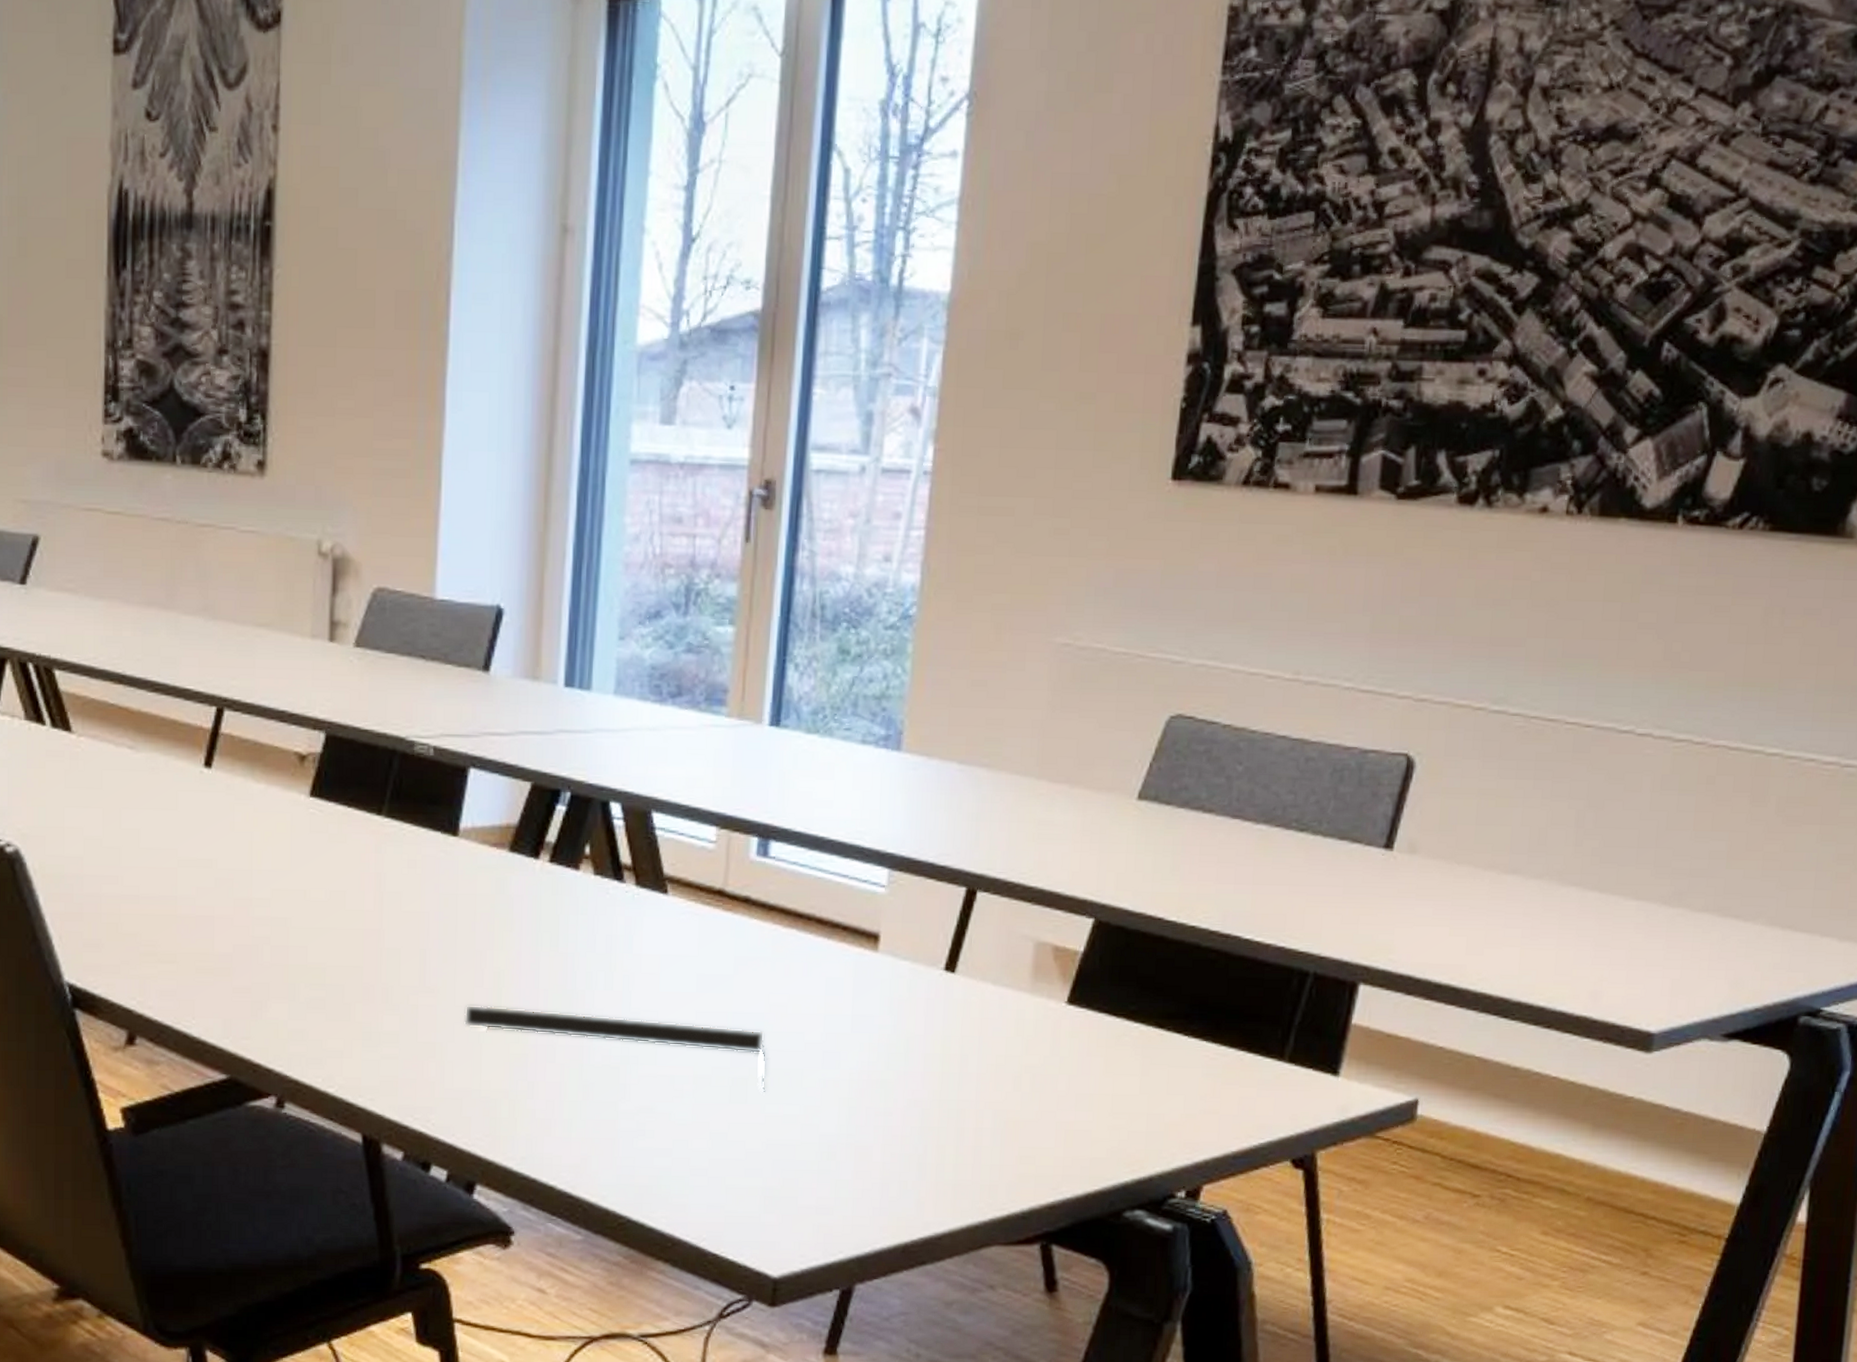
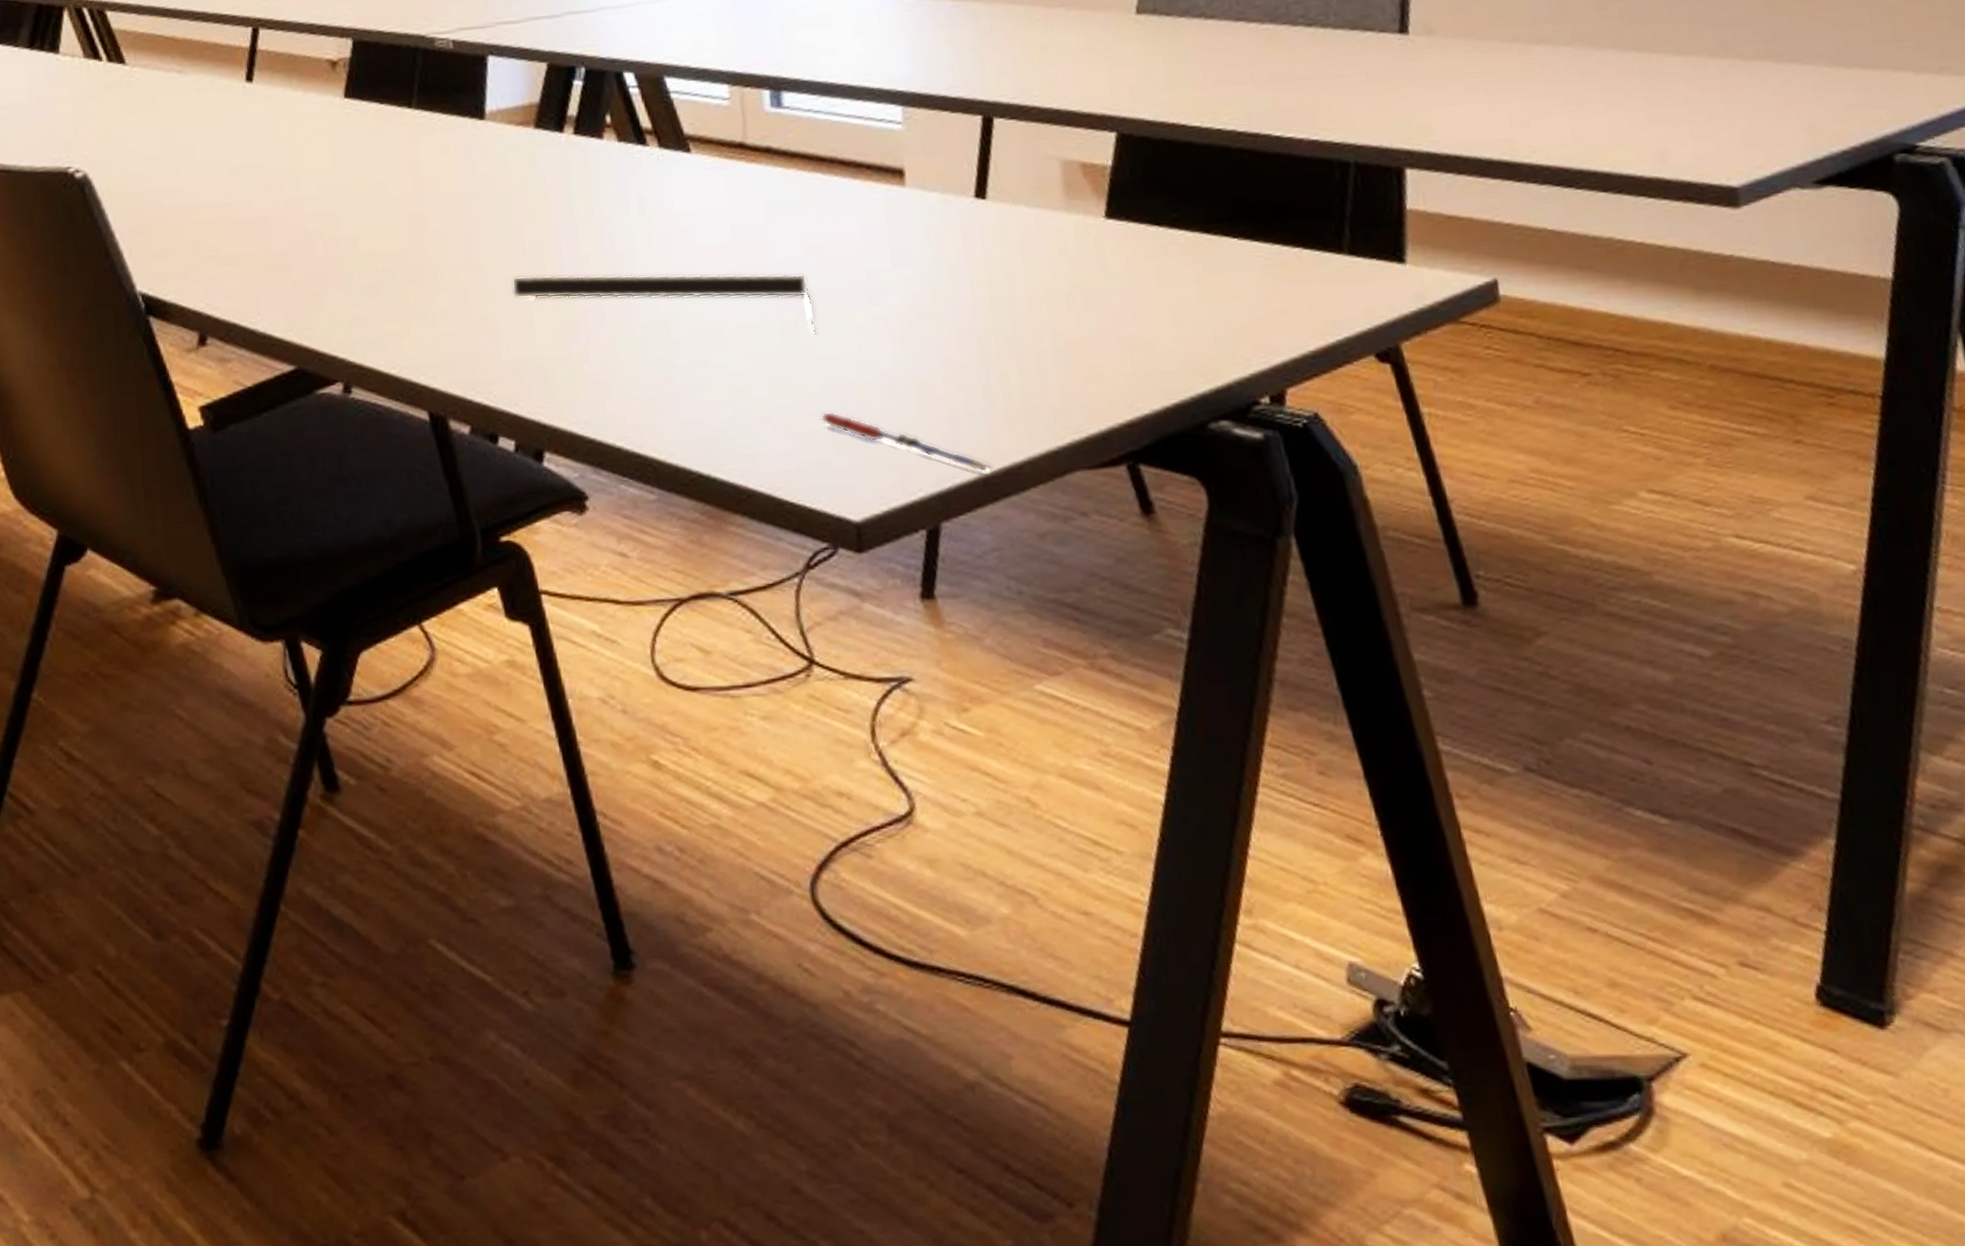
pen: none [756,1168,914,1240] -> present [820,411,993,473]

